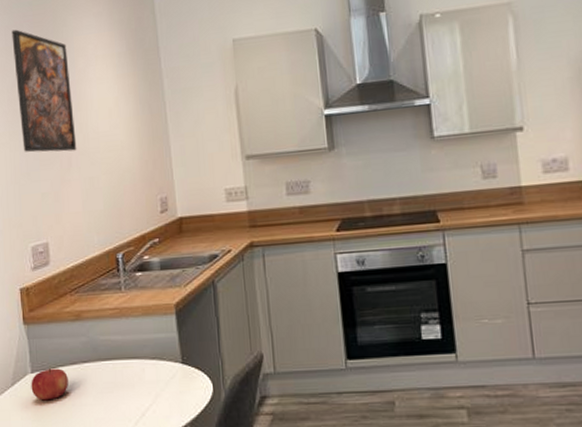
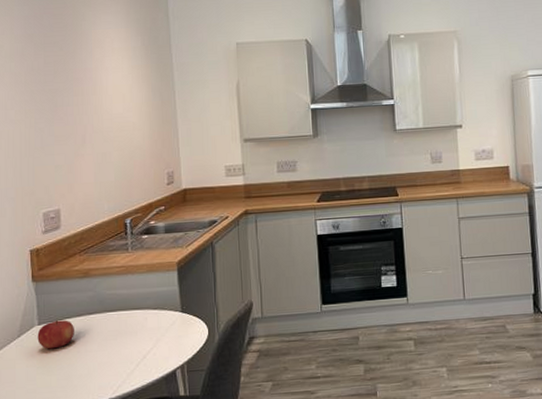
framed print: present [11,29,77,153] -> none [31,19,91,130]

